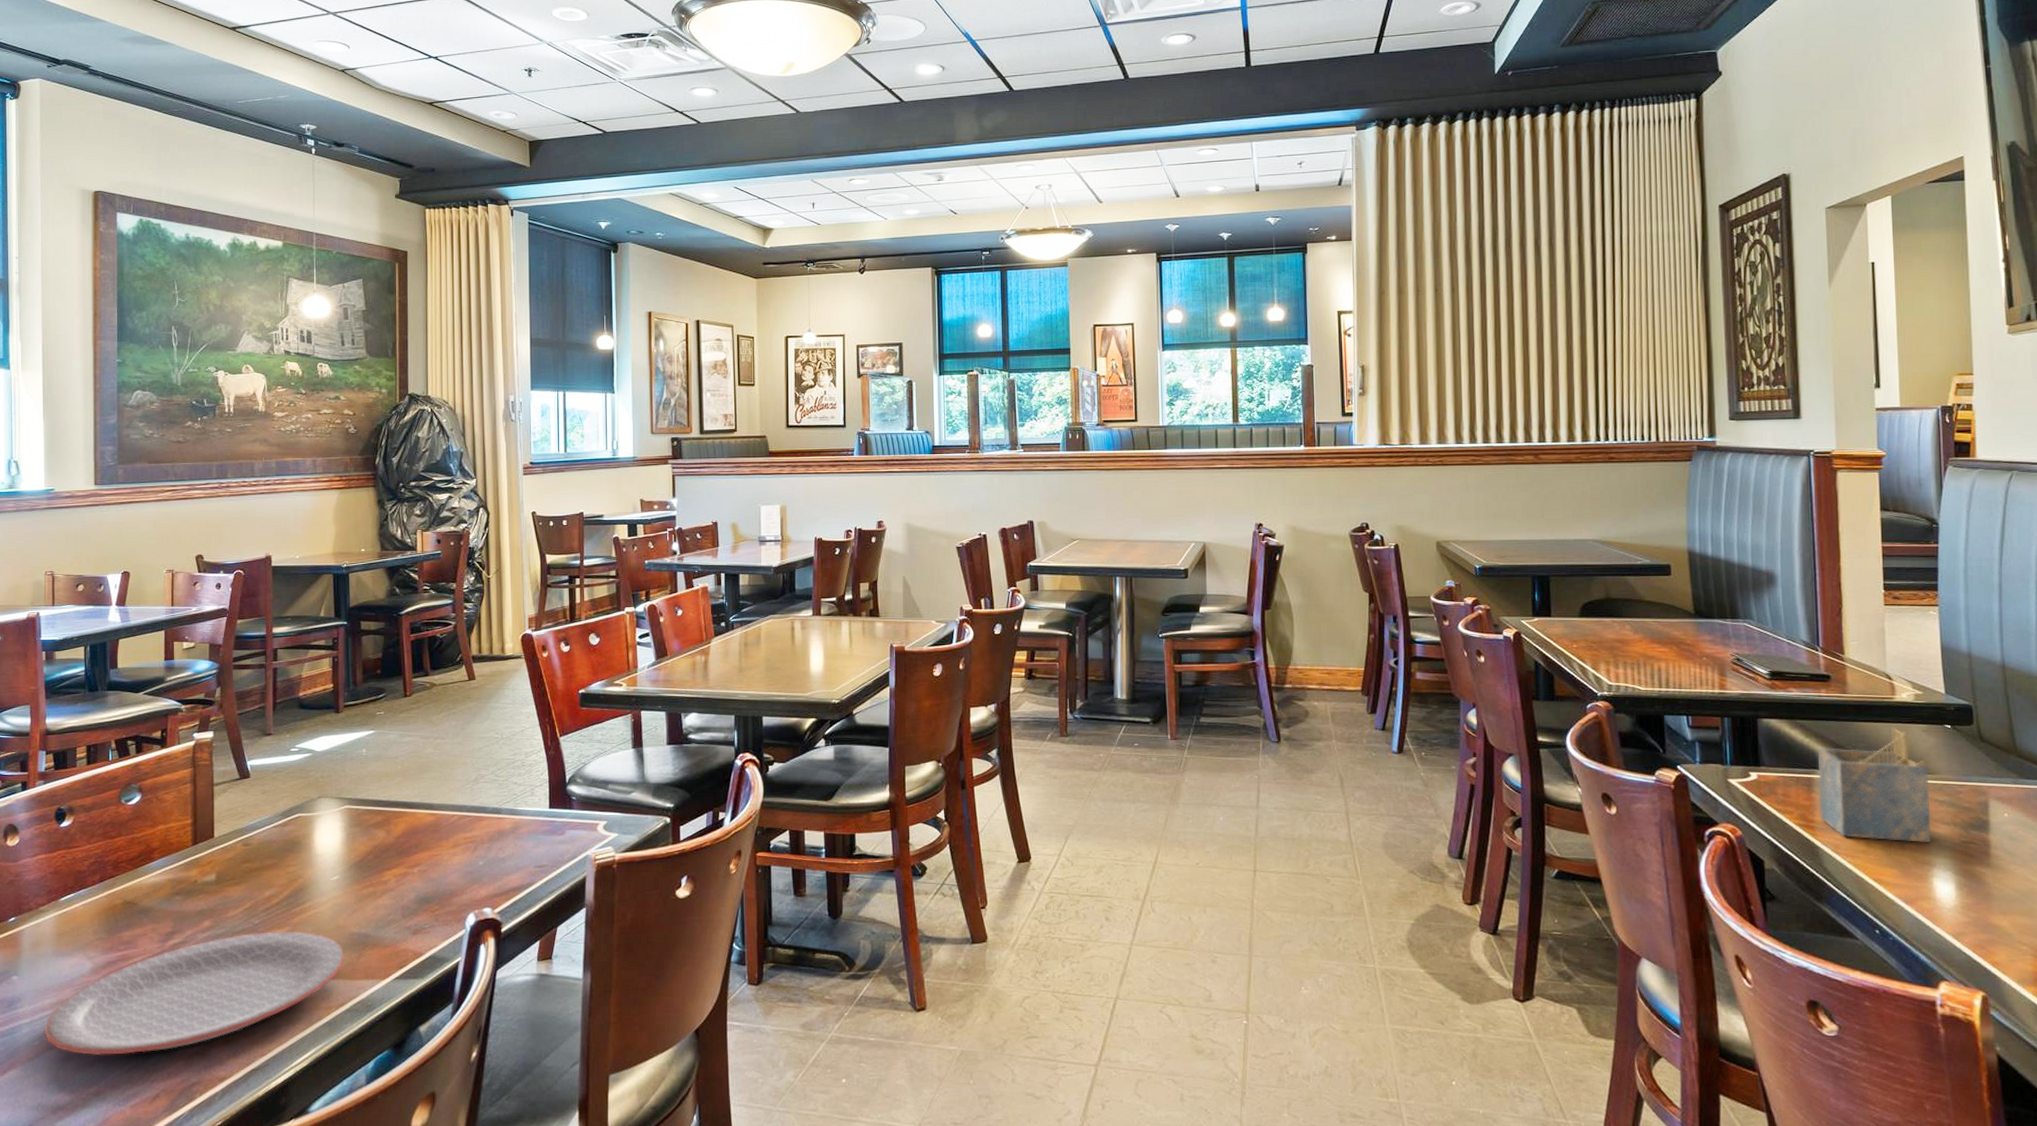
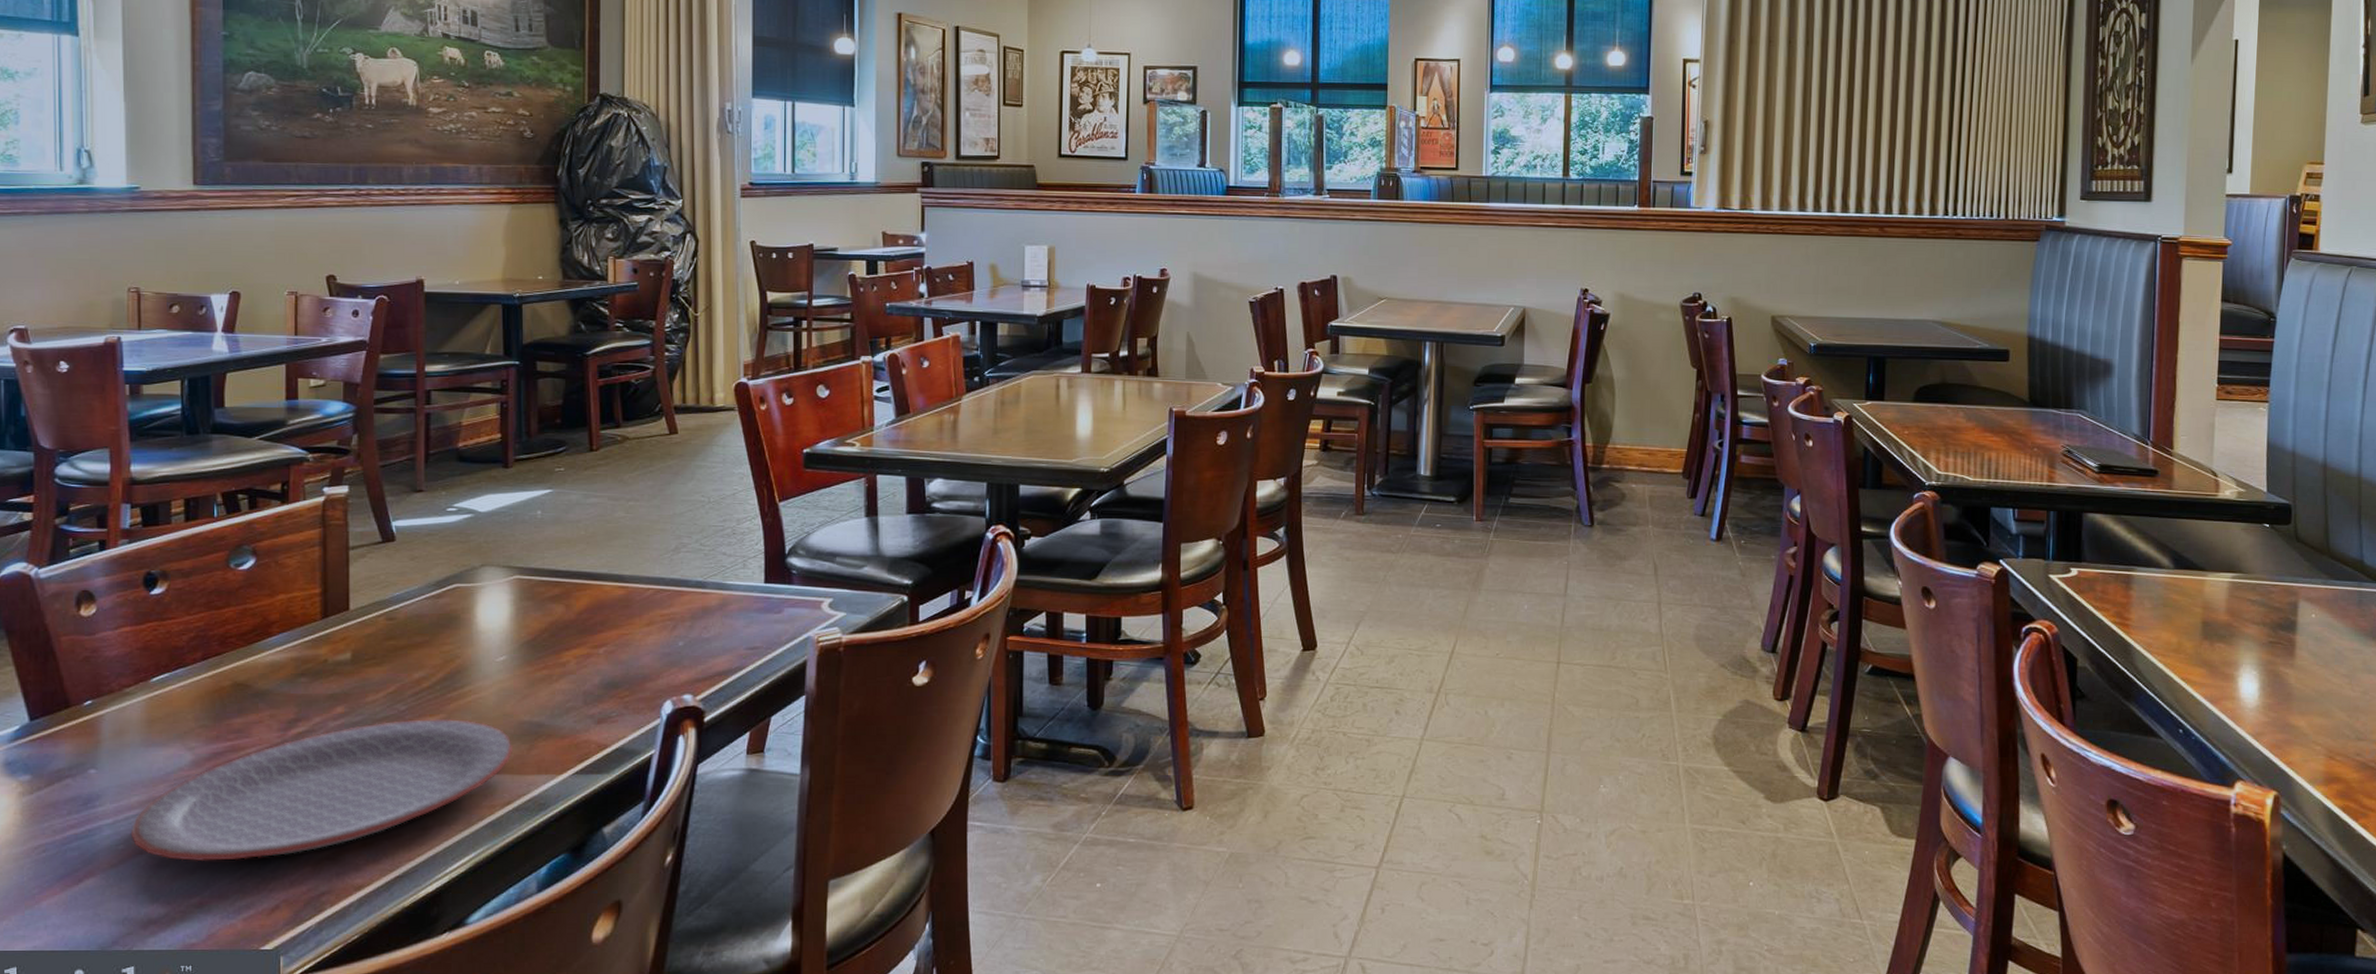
napkin holder: present [1817,727,1932,843] -> none [2136,525,2244,643]

